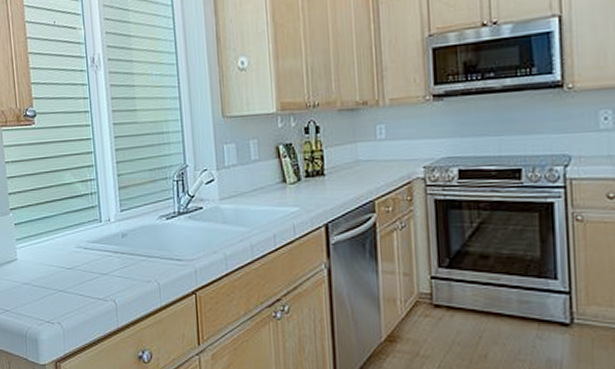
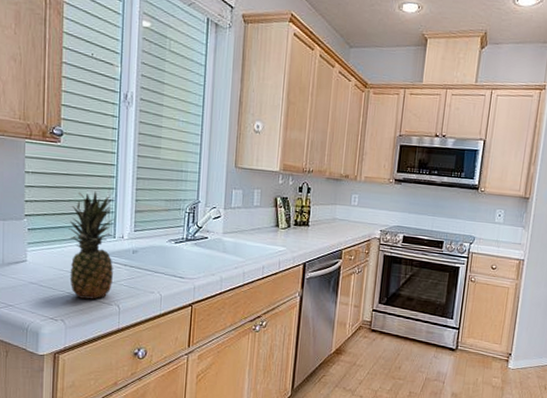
fruit: none [53,171,105,296] -> present [69,190,115,300]

